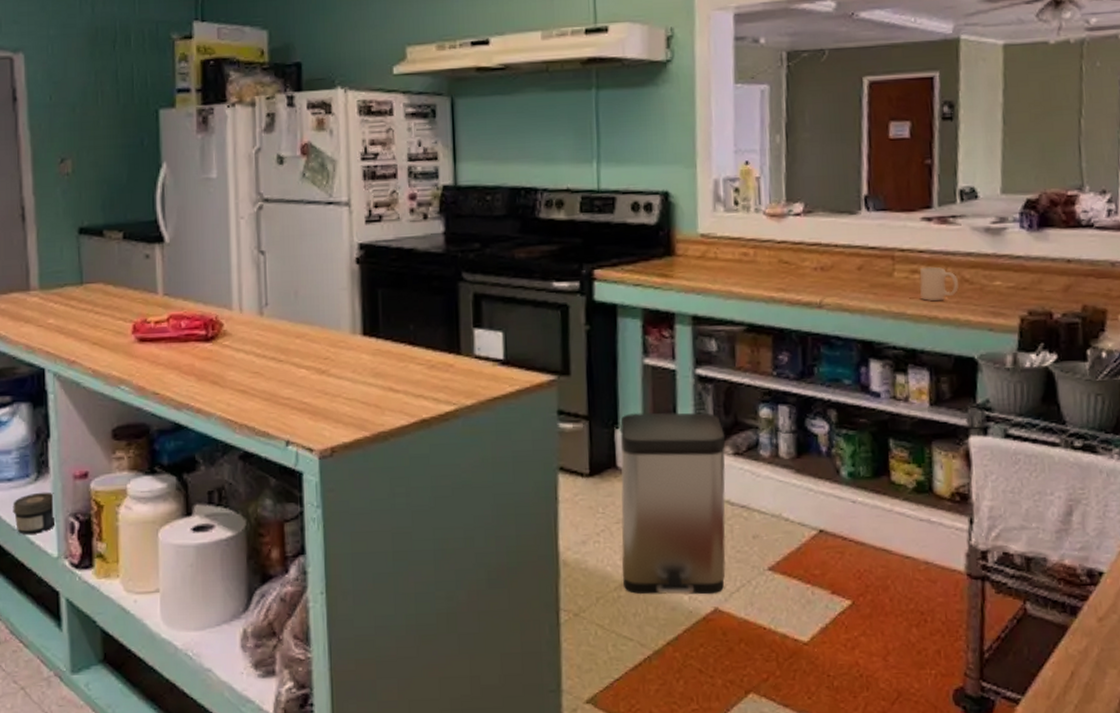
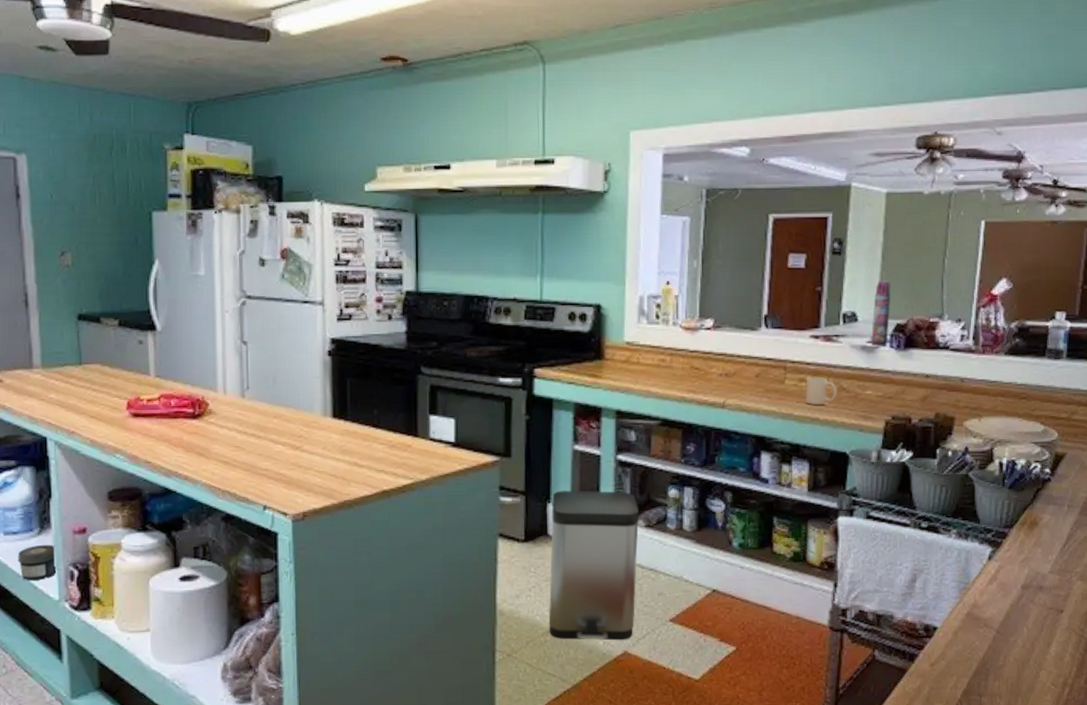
whipped cream can: none [995,148,1018,228] -> present [870,281,891,347]

